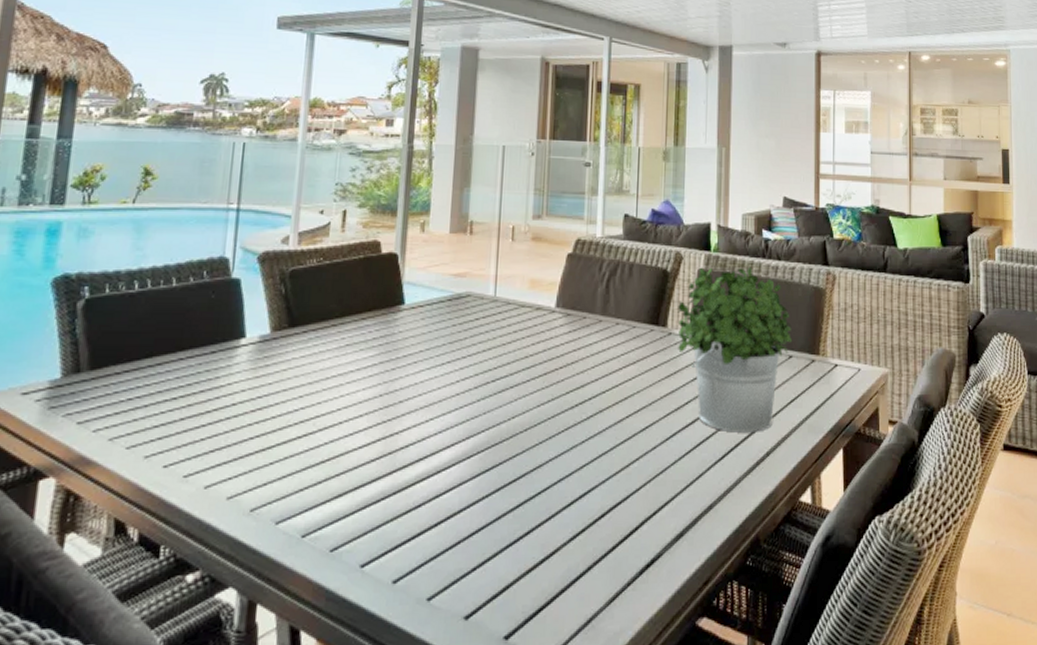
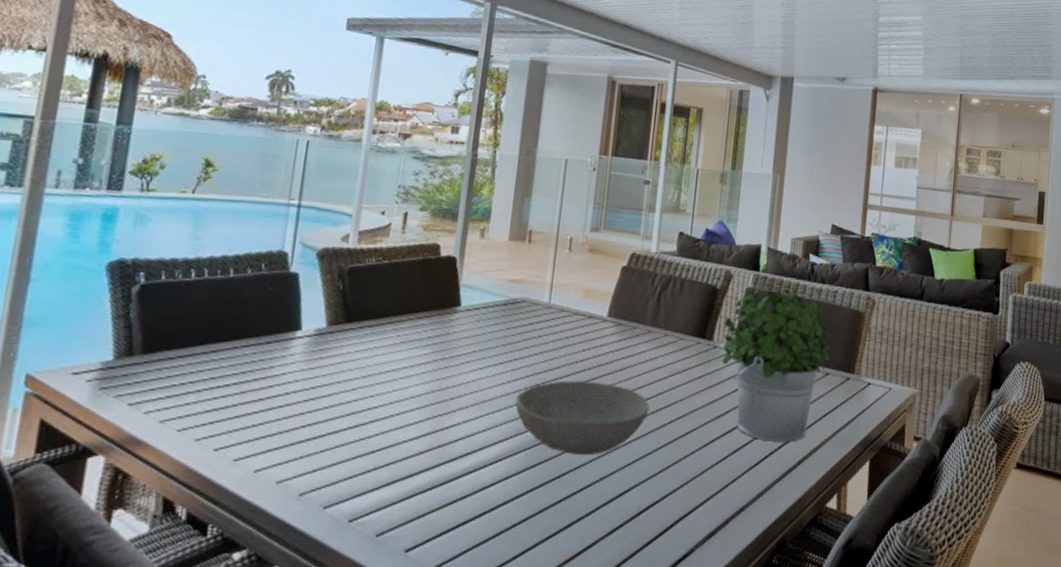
bowl: none [466,377,605,457] -> present [515,380,650,456]

